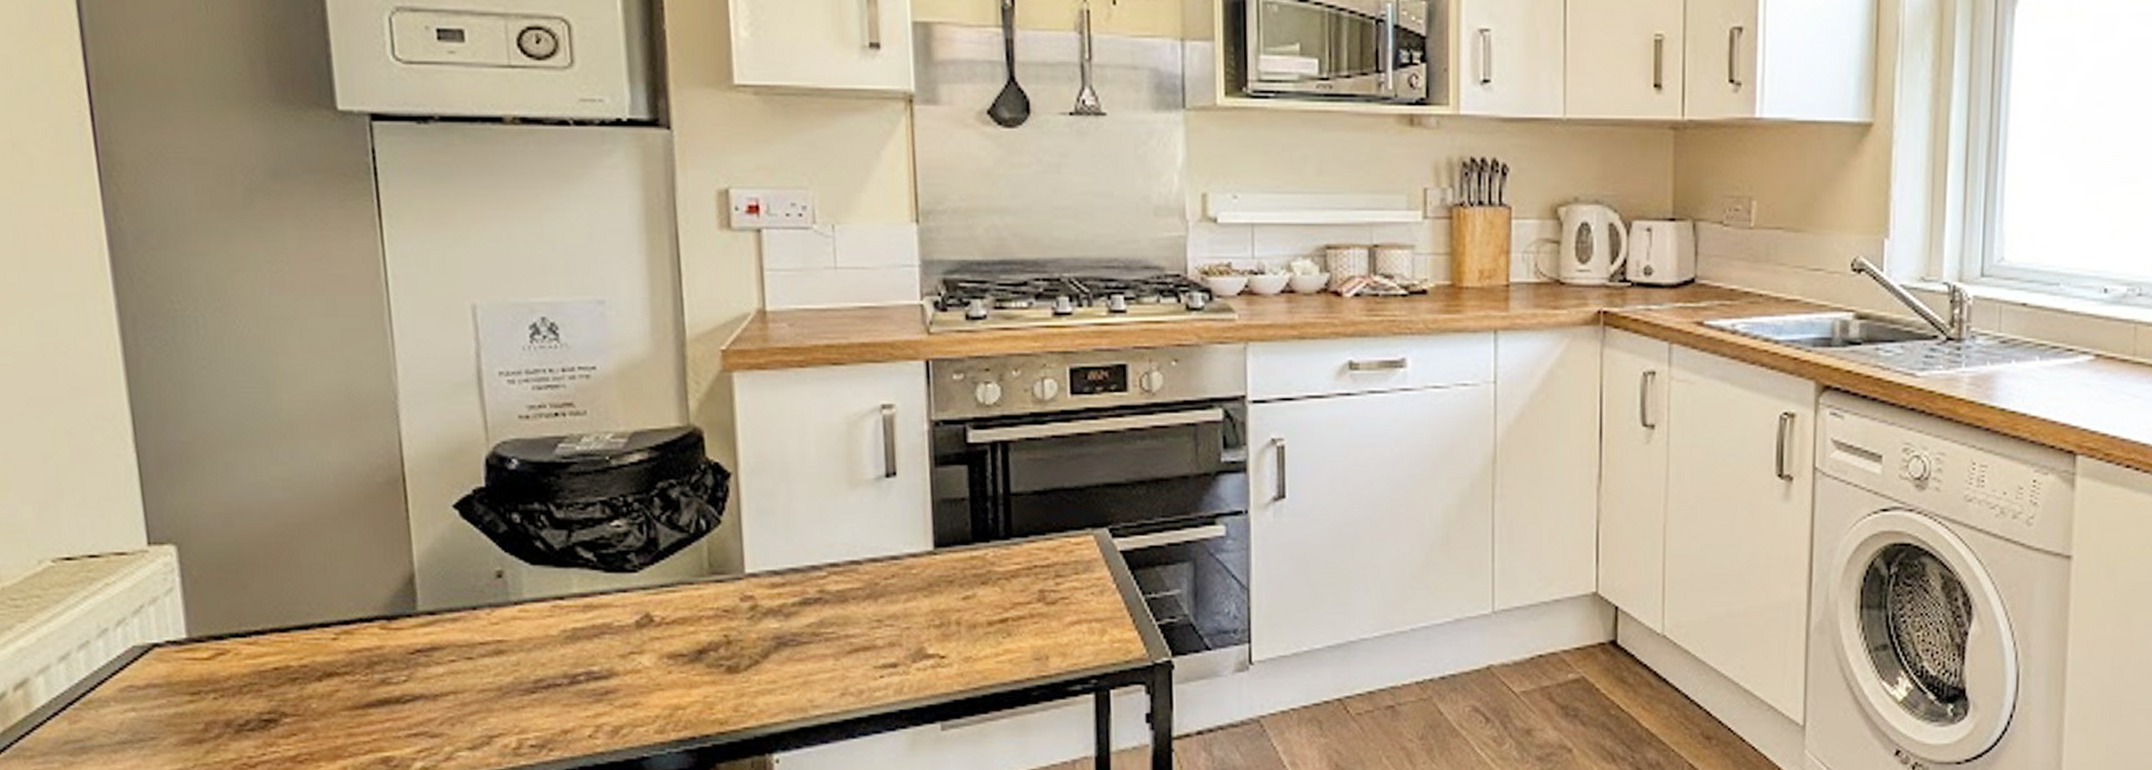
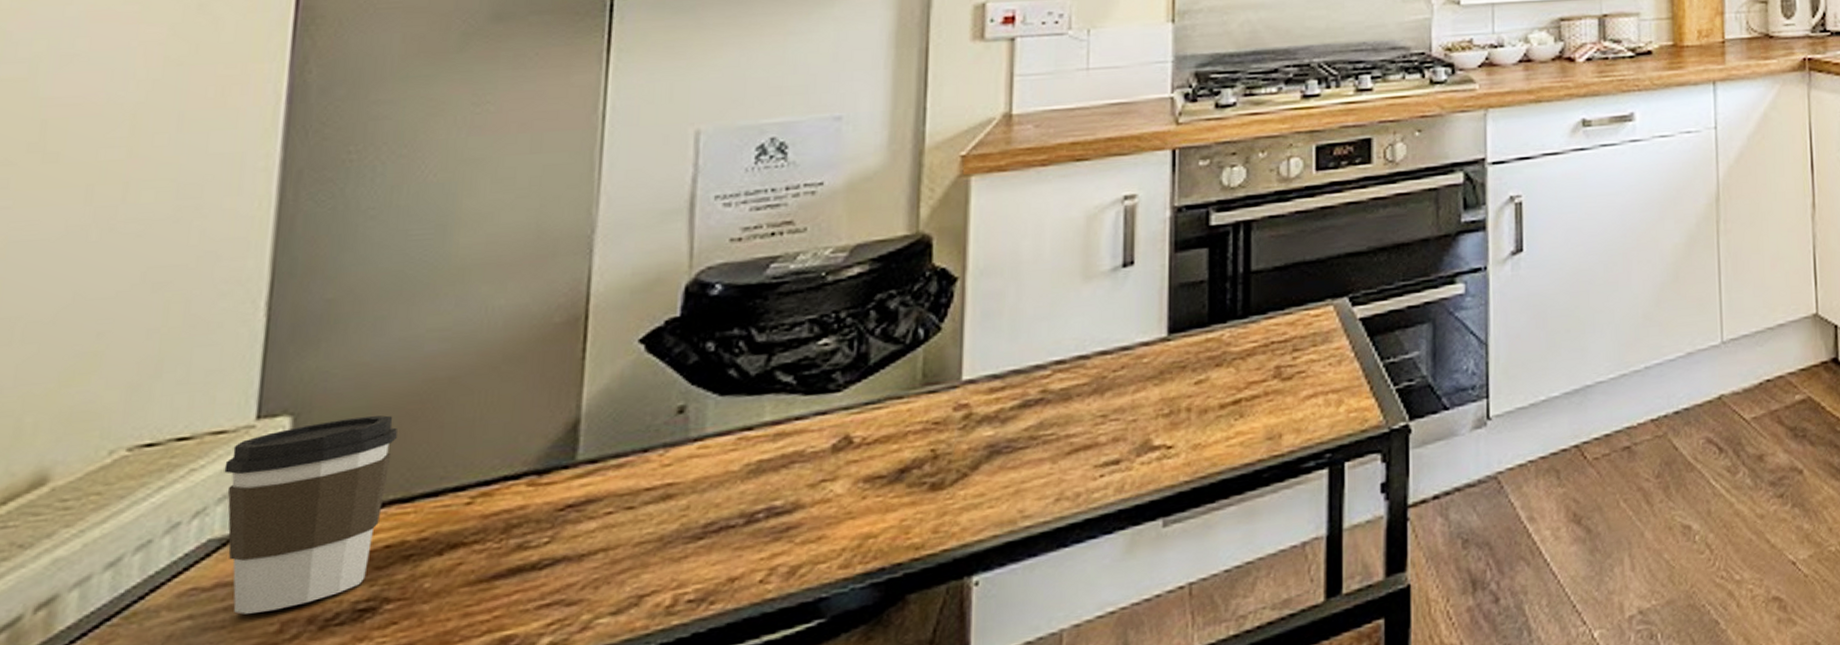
coffee cup: none [131,553,266,712] -> present [224,415,398,615]

